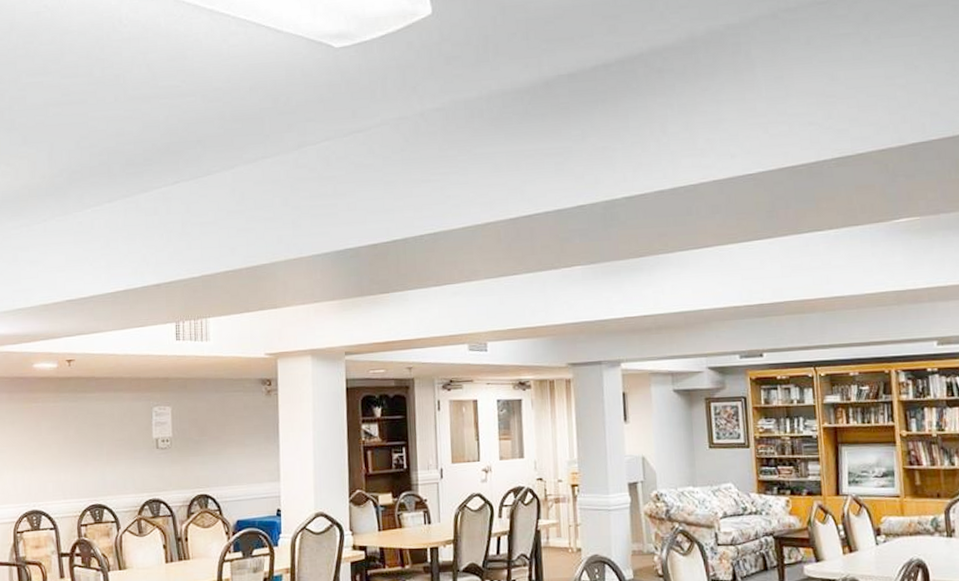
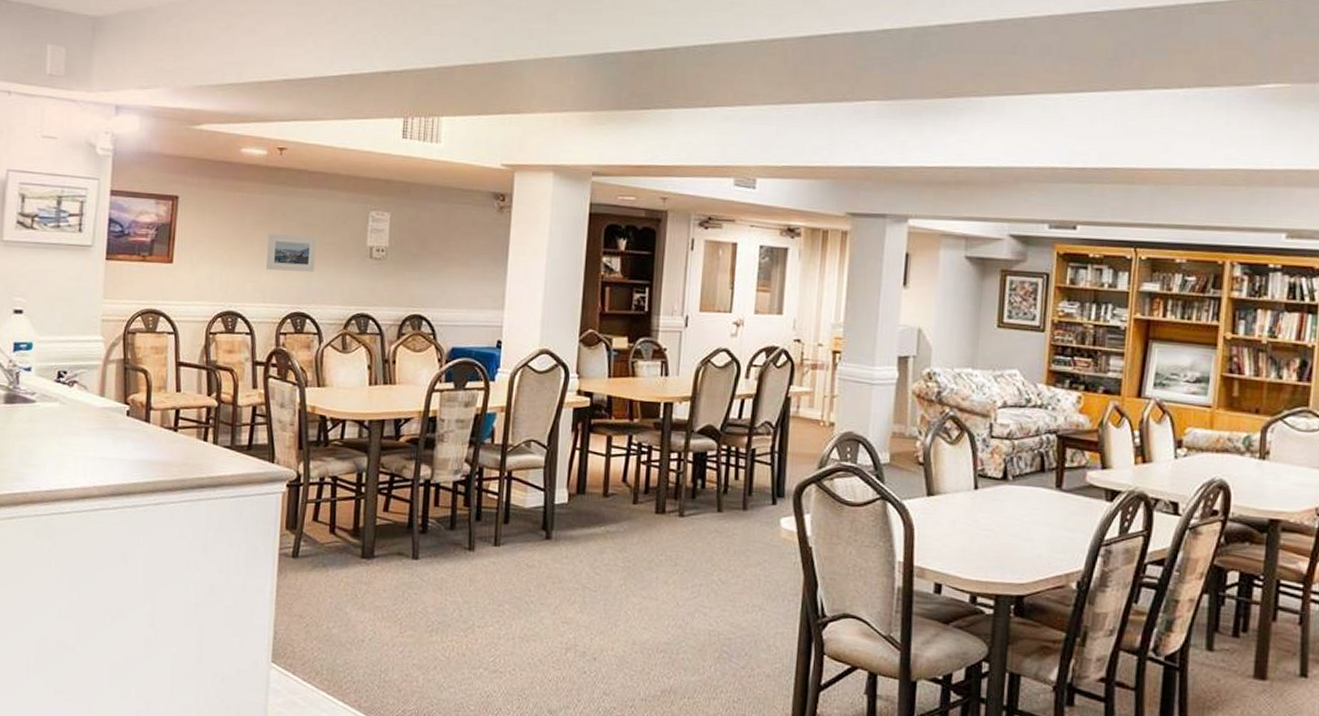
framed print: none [64,435,108,469] -> present [266,233,316,272]

